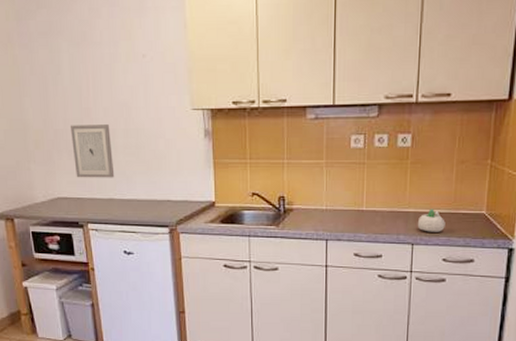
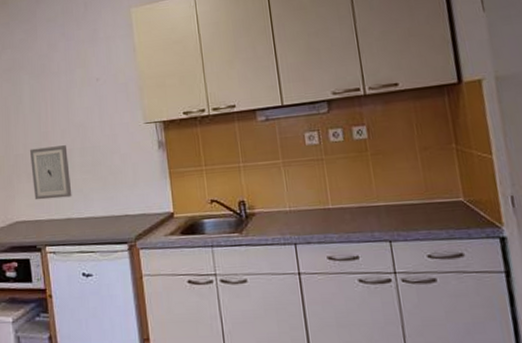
succulent planter: present [417,209,446,232] -> none [390,200,423,227]

